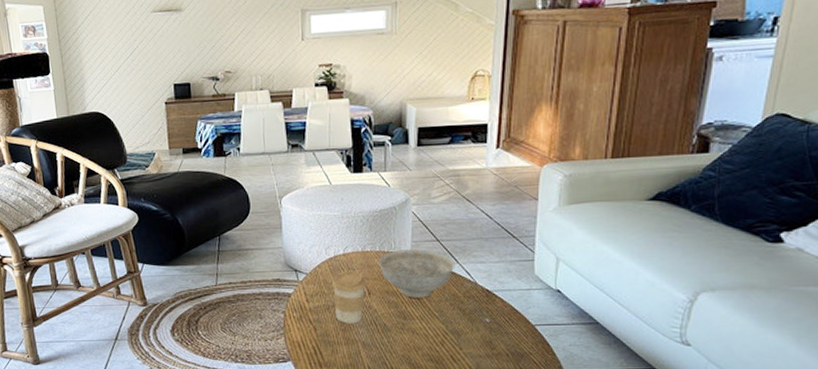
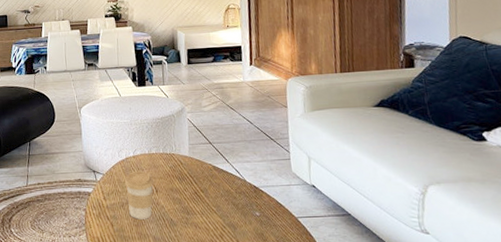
decorative bowl: present [379,249,455,298] -> none [163,151,227,195]

